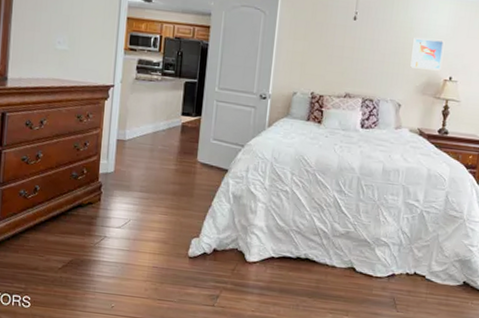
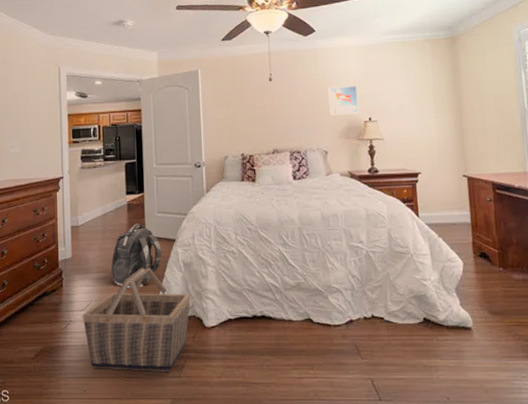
basket: none [118,193,236,300] -> present [82,267,191,372]
backpack: none [155,147,212,213] -> present [111,223,162,289]

